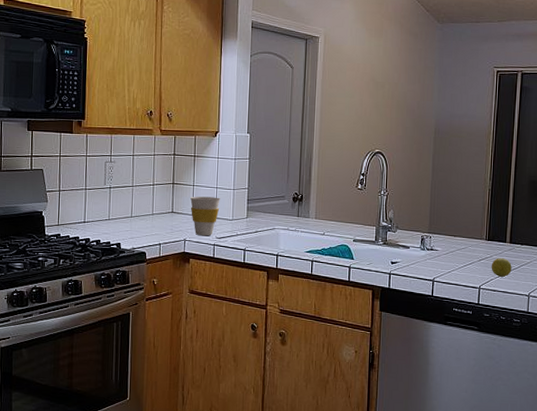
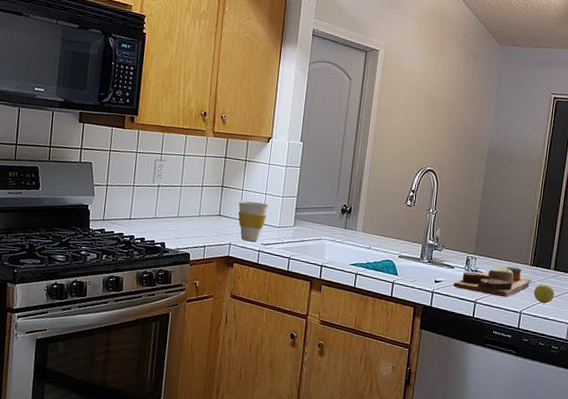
cutting board: none [410,242,489,274] -> present [453,266,533,298]

